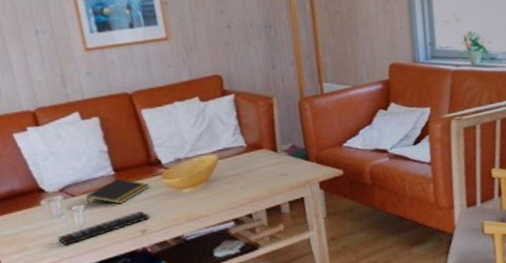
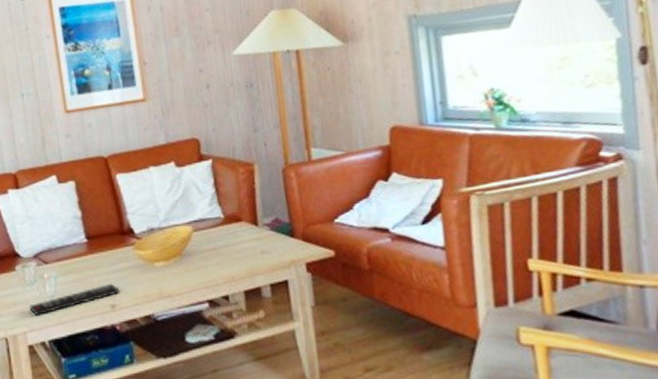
notepad: present [86,178,149,206] -> none [59,247,121,275]

